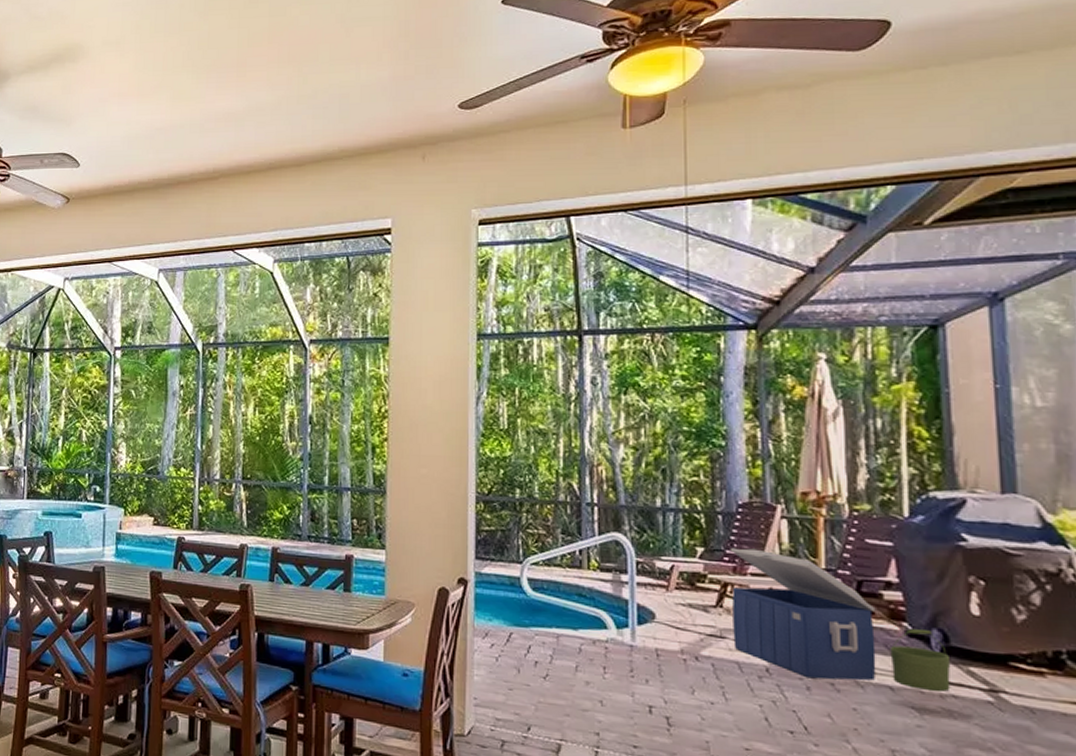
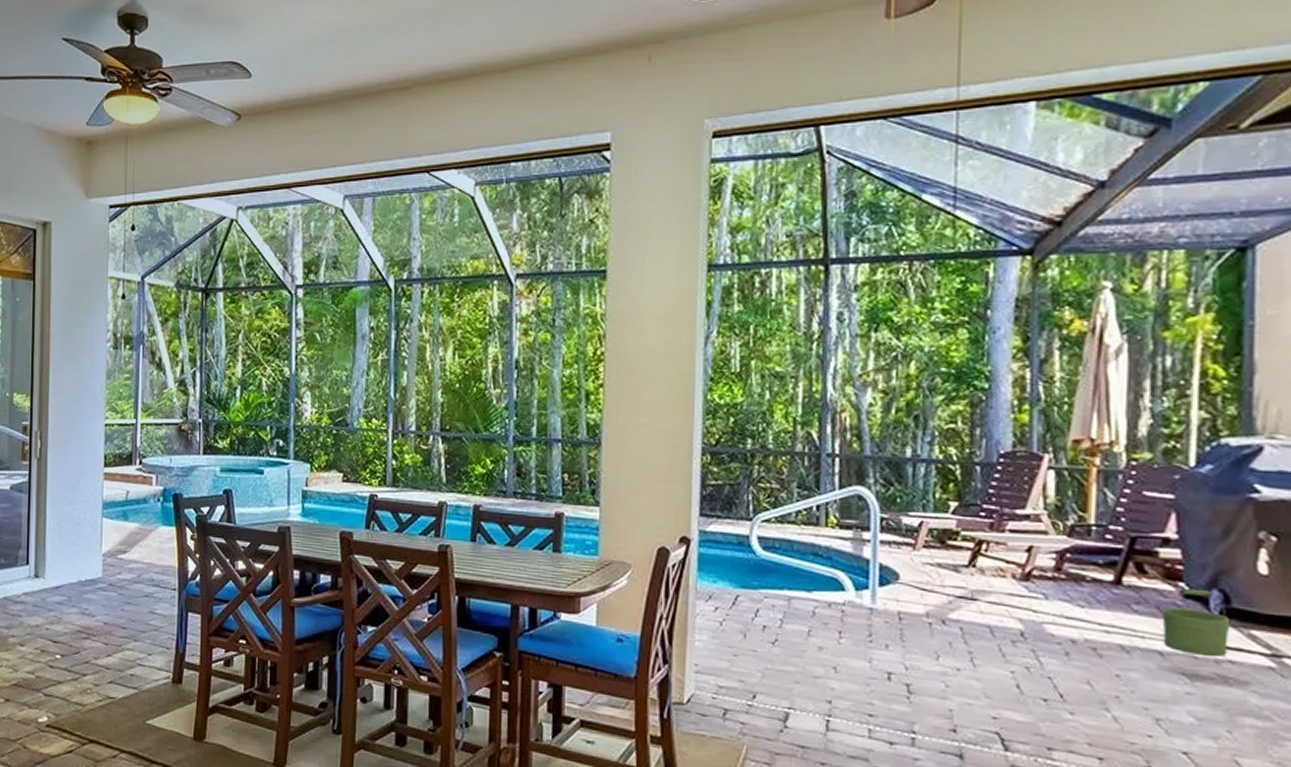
cooler: present [730,547,876,681] -> none [986,501,1150,645]

